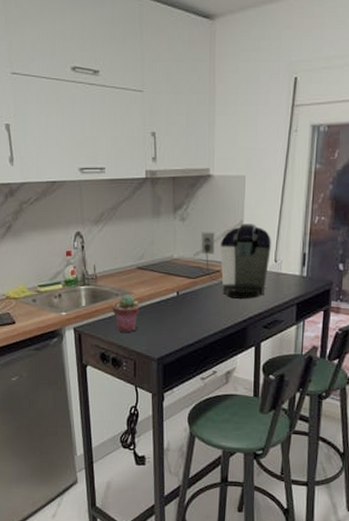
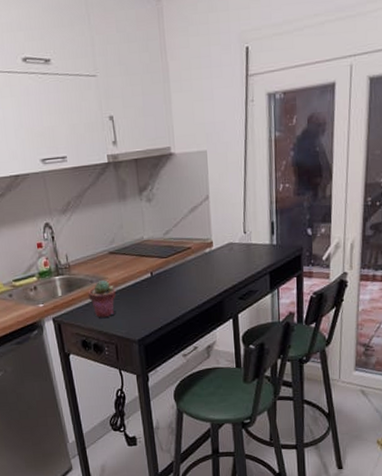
coffee maker: present [201,224,271,300] -> none [169,198,239,274]

